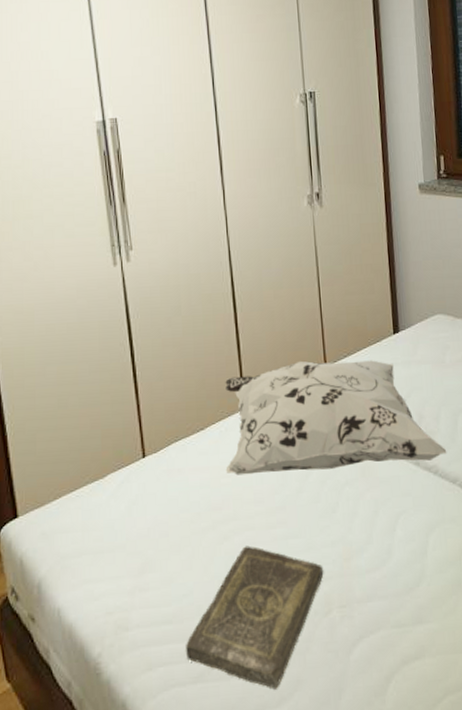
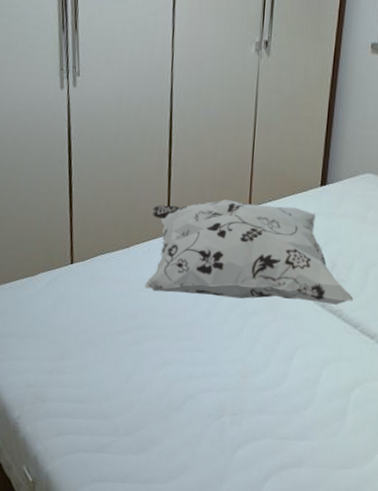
book: present [185,545,323,690] -> none [91,351,222,469]

